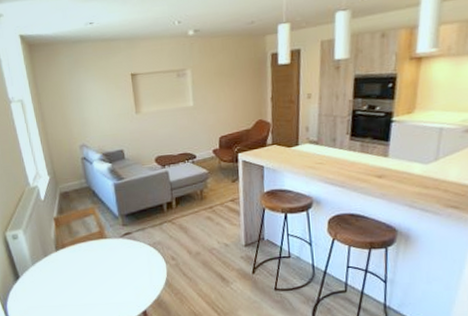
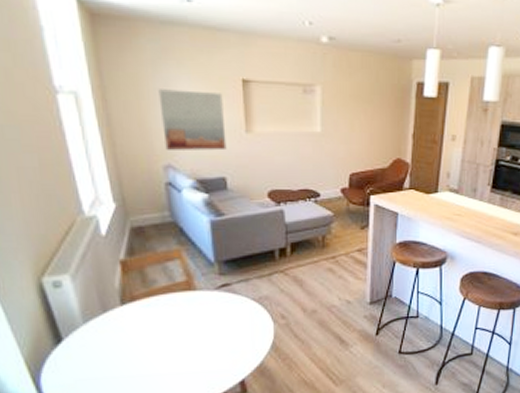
wall art: none [74,86,123,134] -> present [158,89,227,151]

